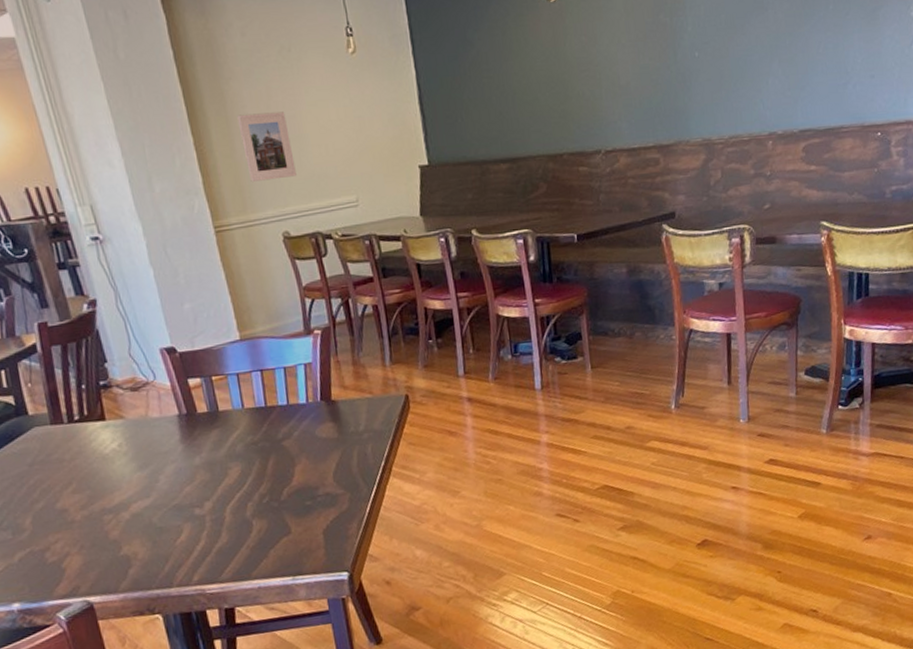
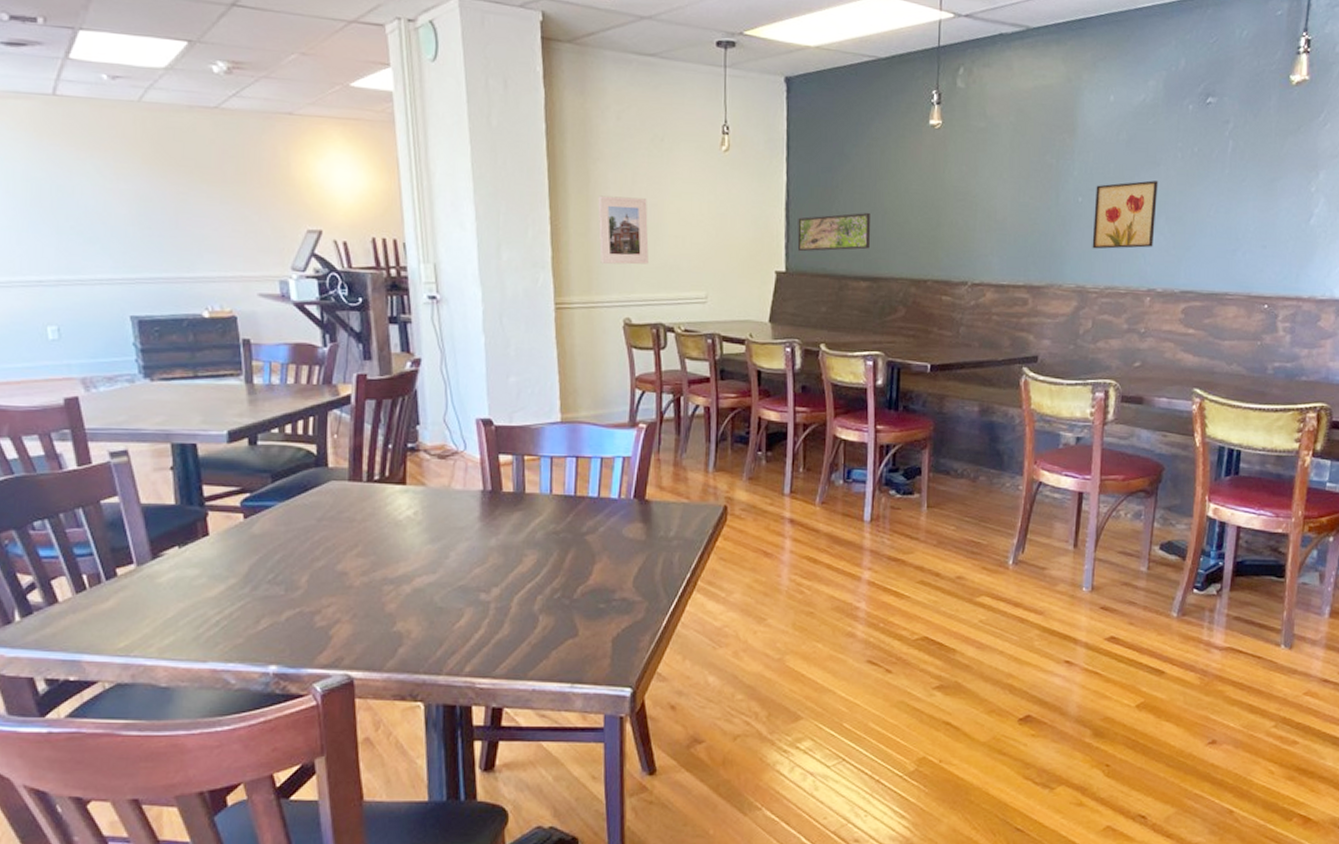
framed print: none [432,95,506,143] -> present [797,212,871,252]
wall art: none [710,26,770,101] -> present [1092,180,1158,249]

